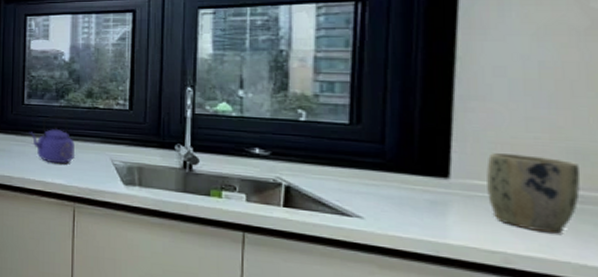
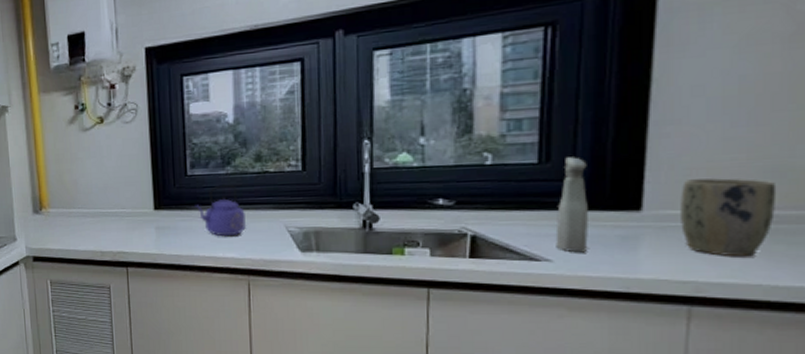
spray bottle: none [366,121,398,213] -> present [555,157,588,253]

